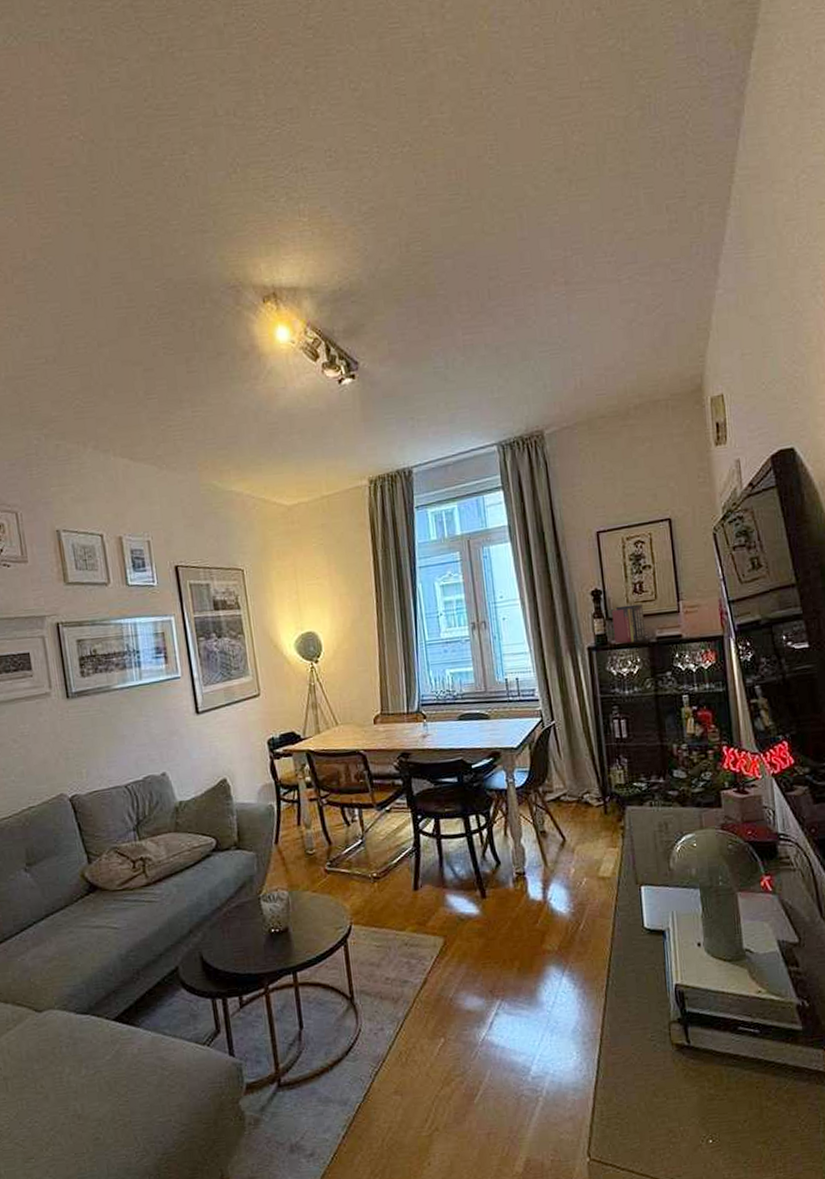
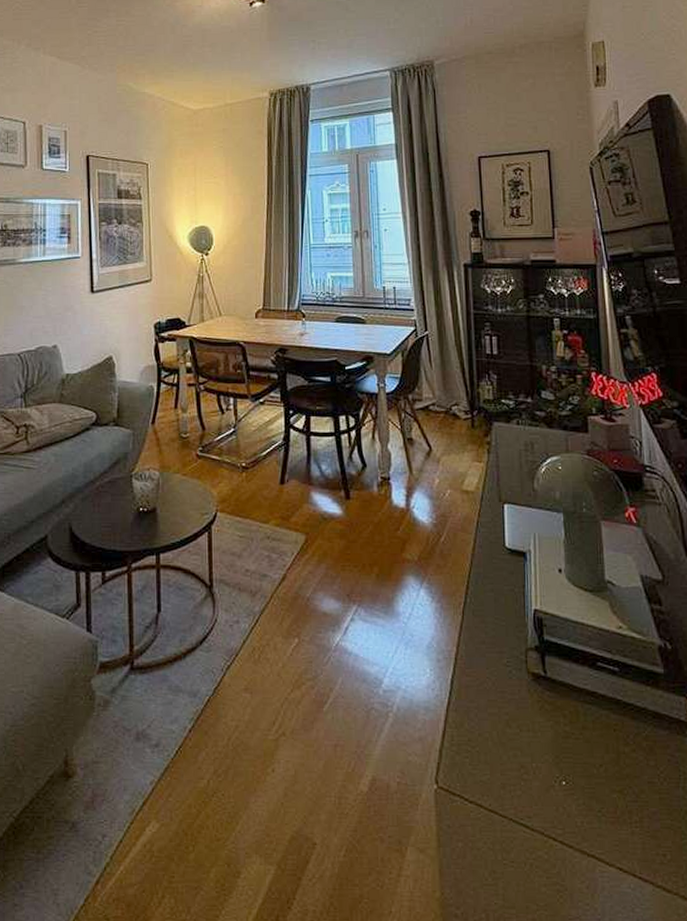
books: present [611,603,647,644] -> none [489,227,521,263]

